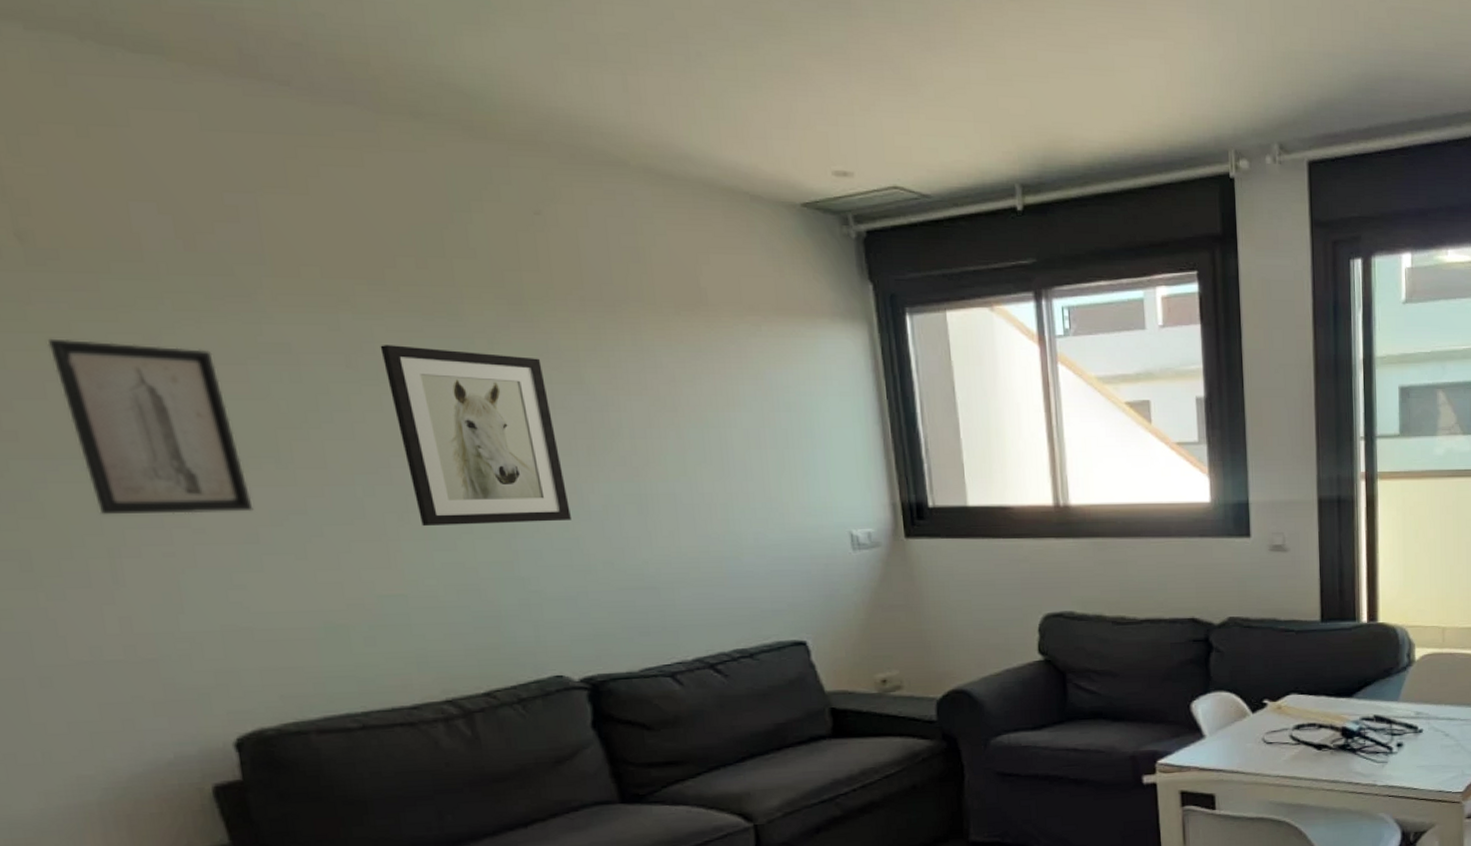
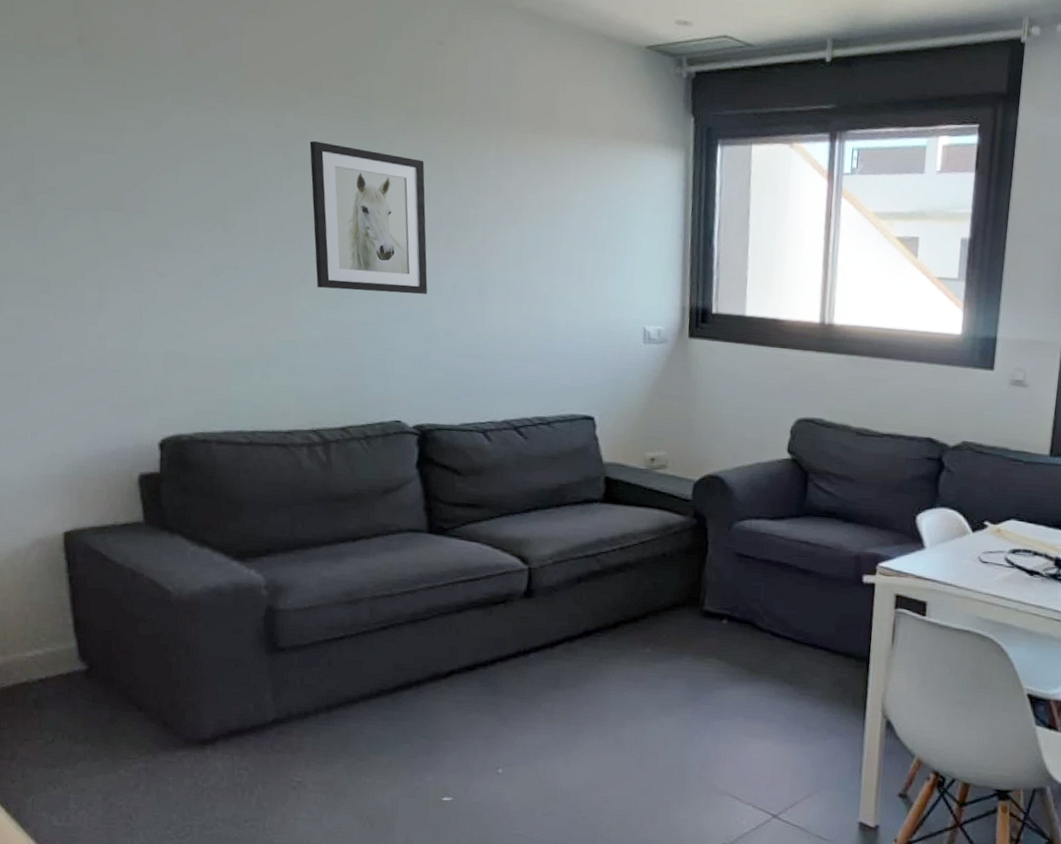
wall art: present [47,338,254,515] -> none [86,119,202,263]

